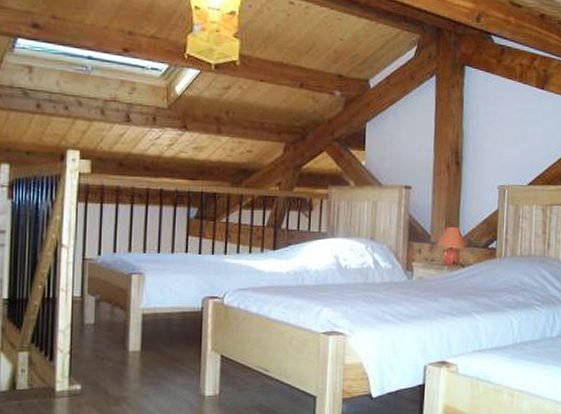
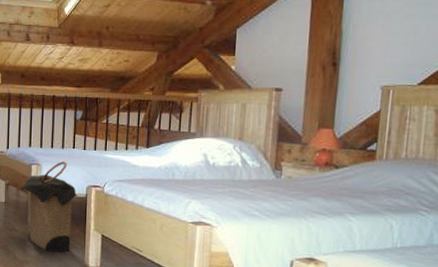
laundry hamper: none [116,268,193,382] -> present [20,161,79,253]

